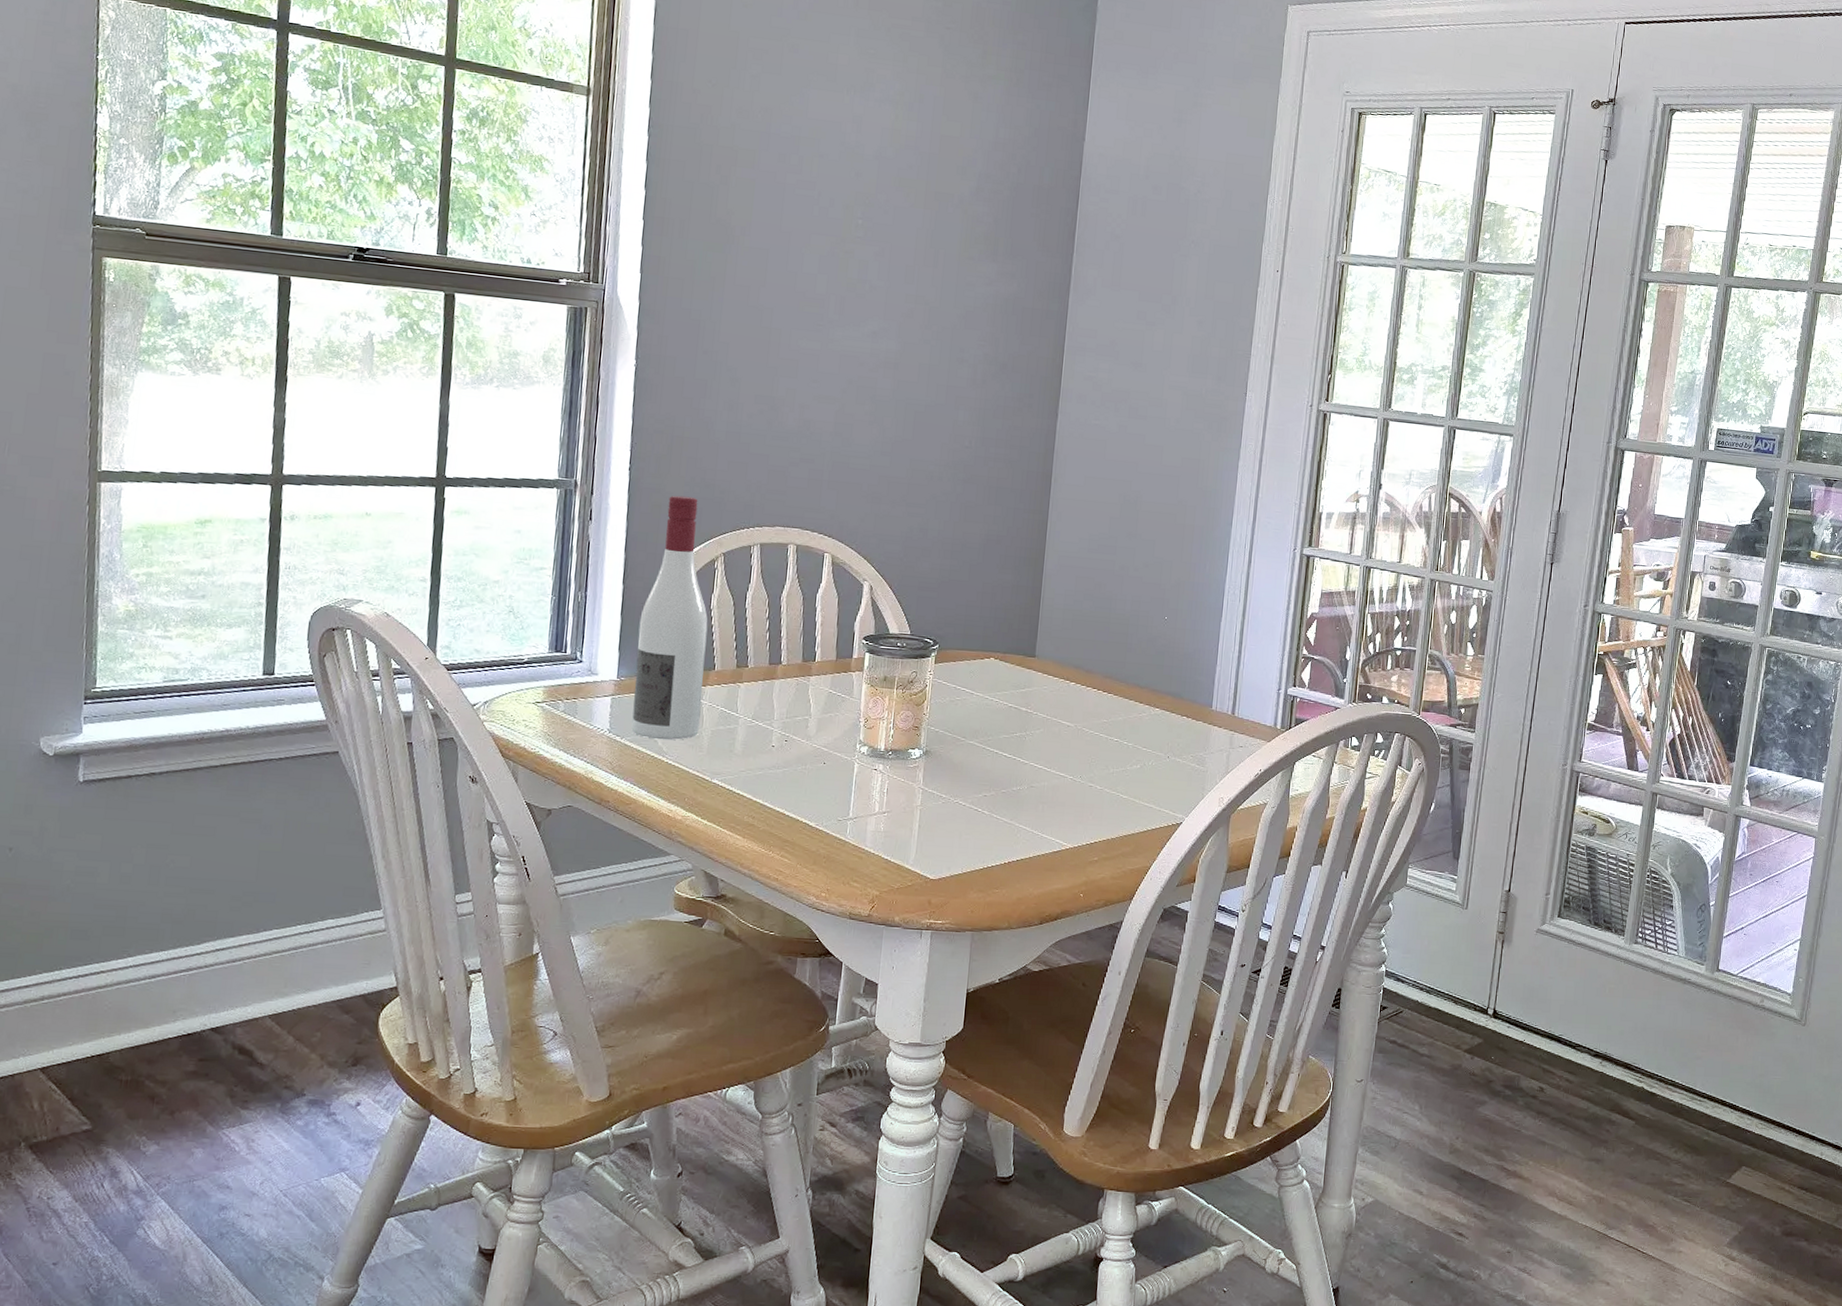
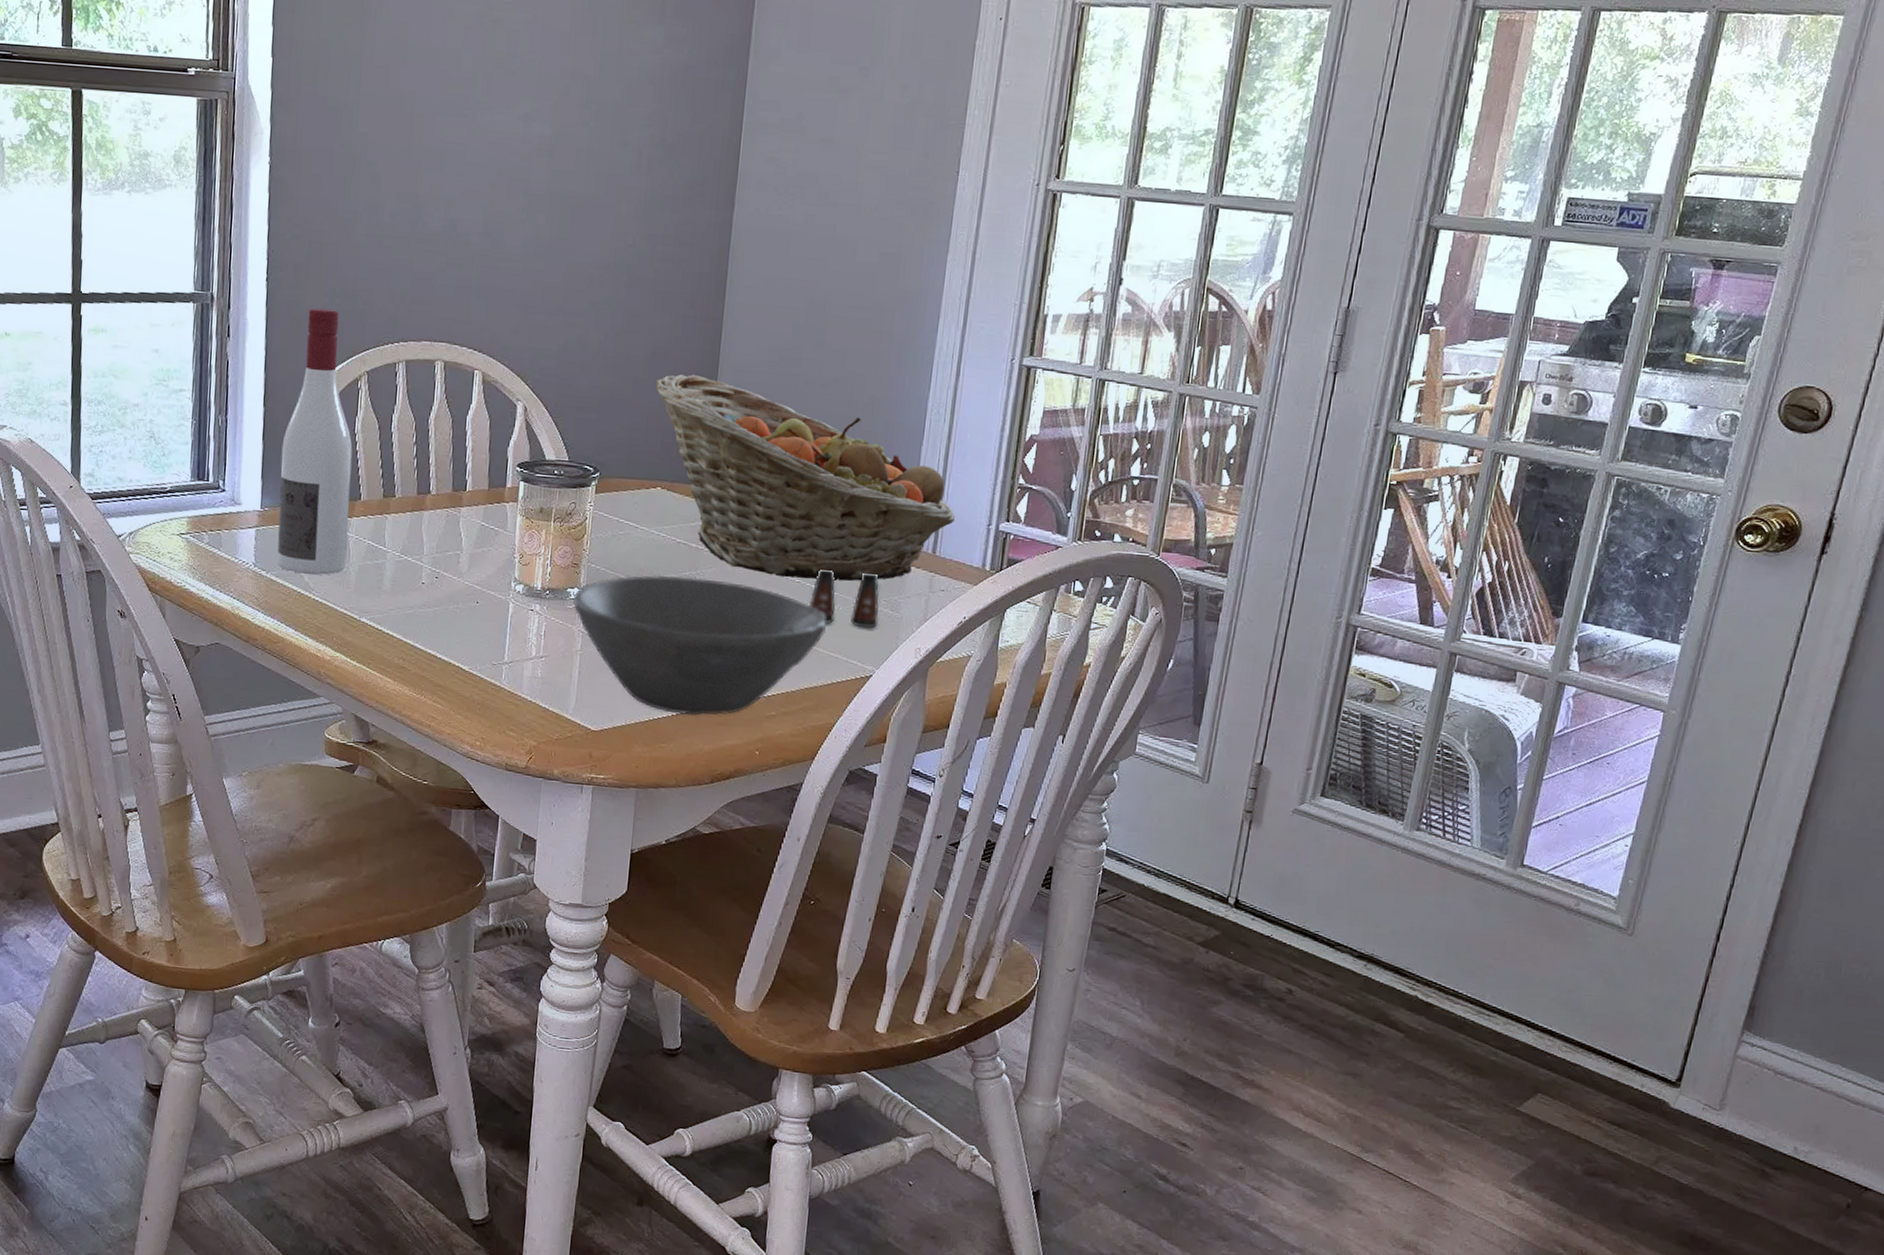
bowl: none [914,736,1142,863] -> present [573,575,826,716]
fruit basket: none [989,559,1251,740] -> present [655,374,956,582]
salt shaker: none [1127,729,1188,781] -> present [810,568,880,629]

